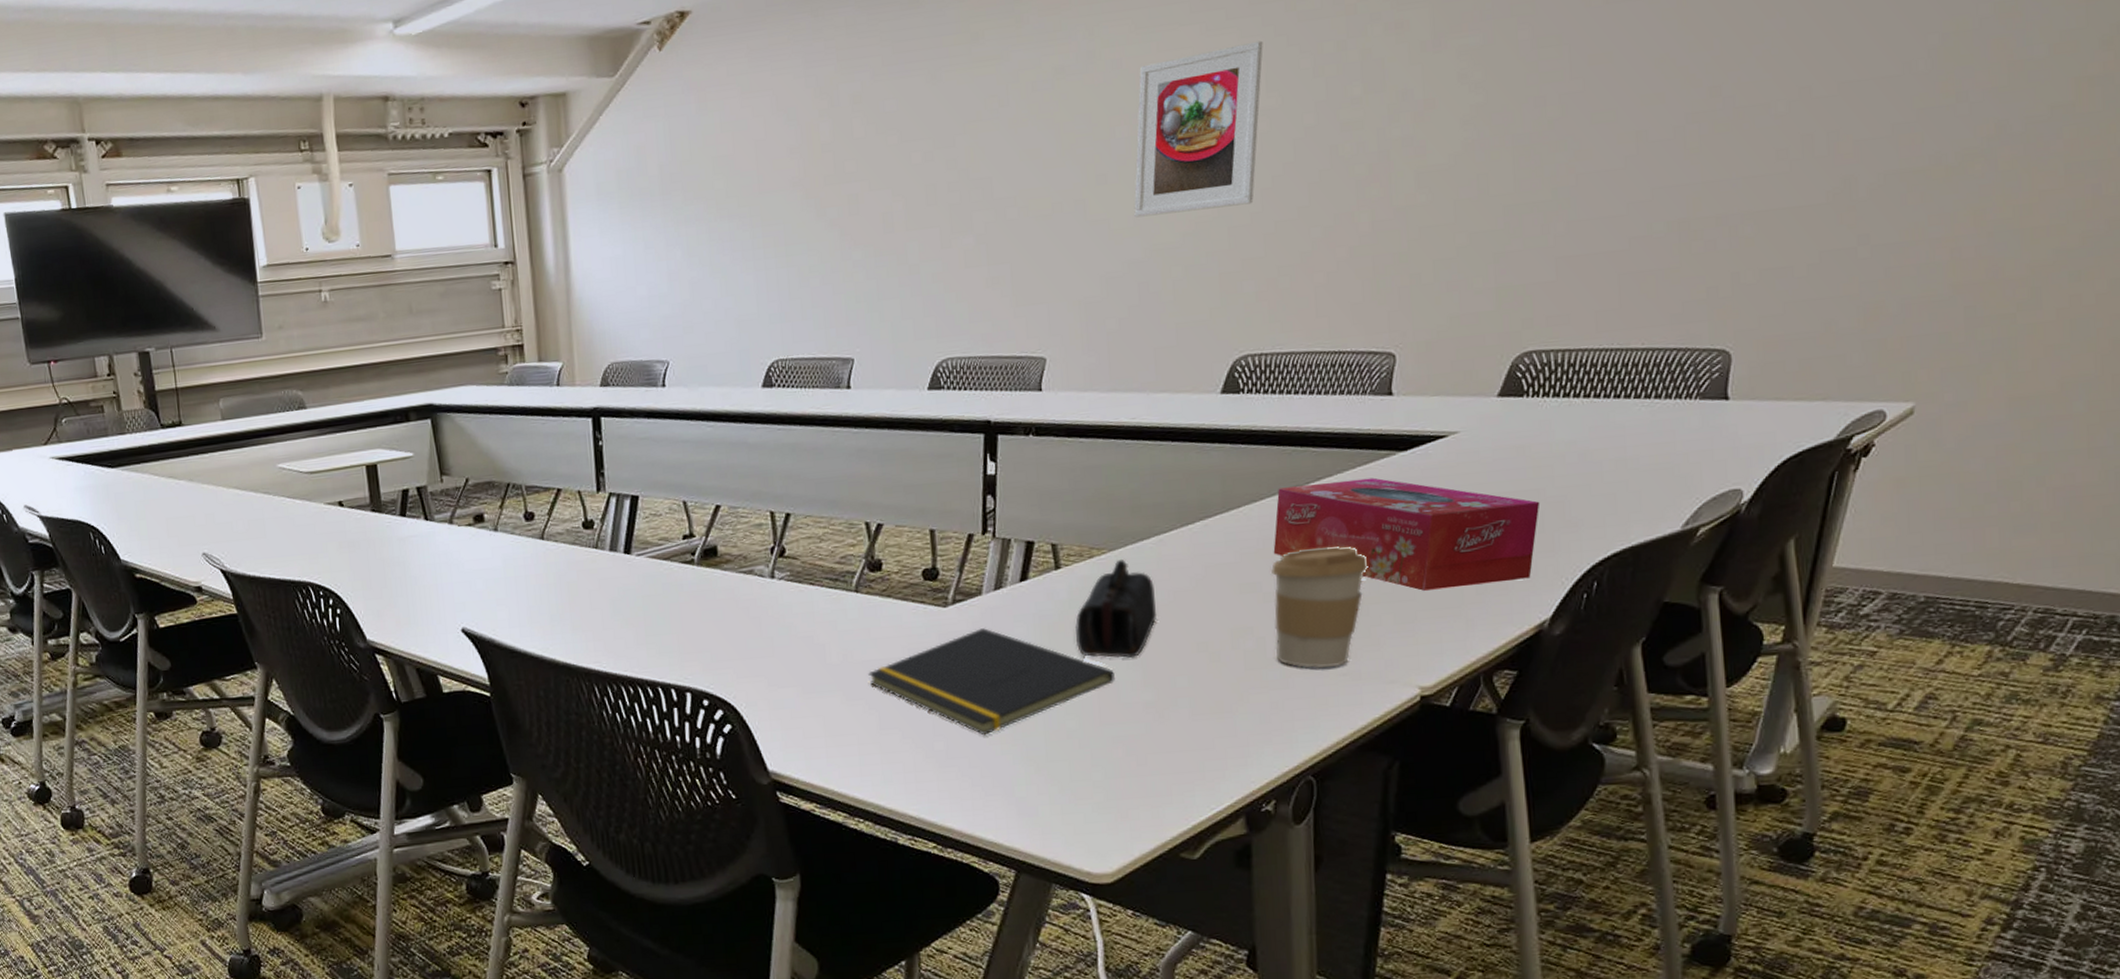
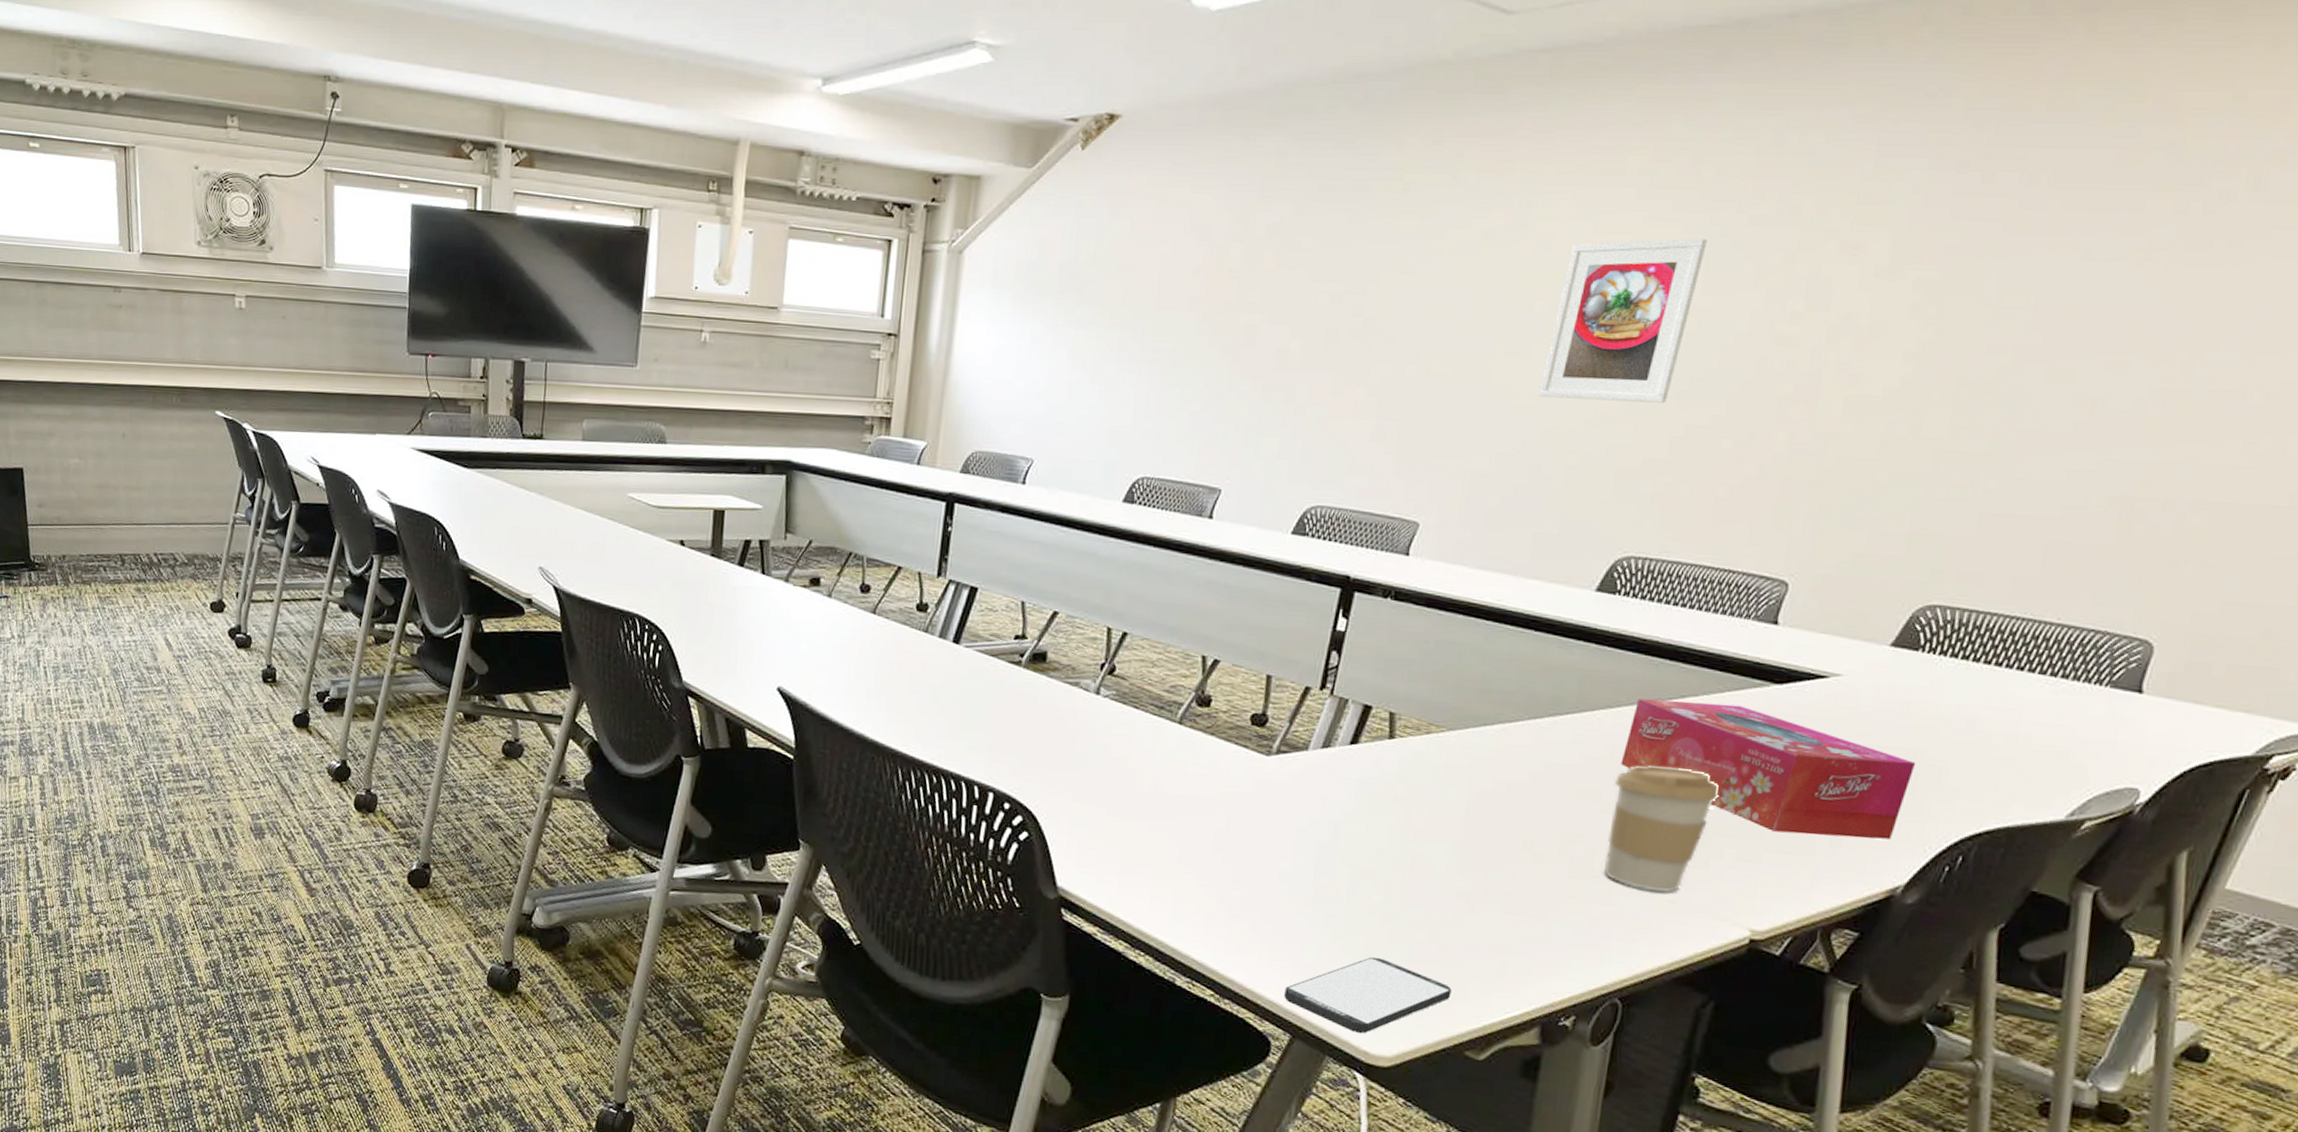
notepad: present [868,628,1115,736] -> none [1177,784,1431,893]
smartphone: none [1002,780,1158,857] -> present [1284,956,1452,1034]
pencil case: present [1076,558,1156,659] -> none [1397,740,1489,844]

